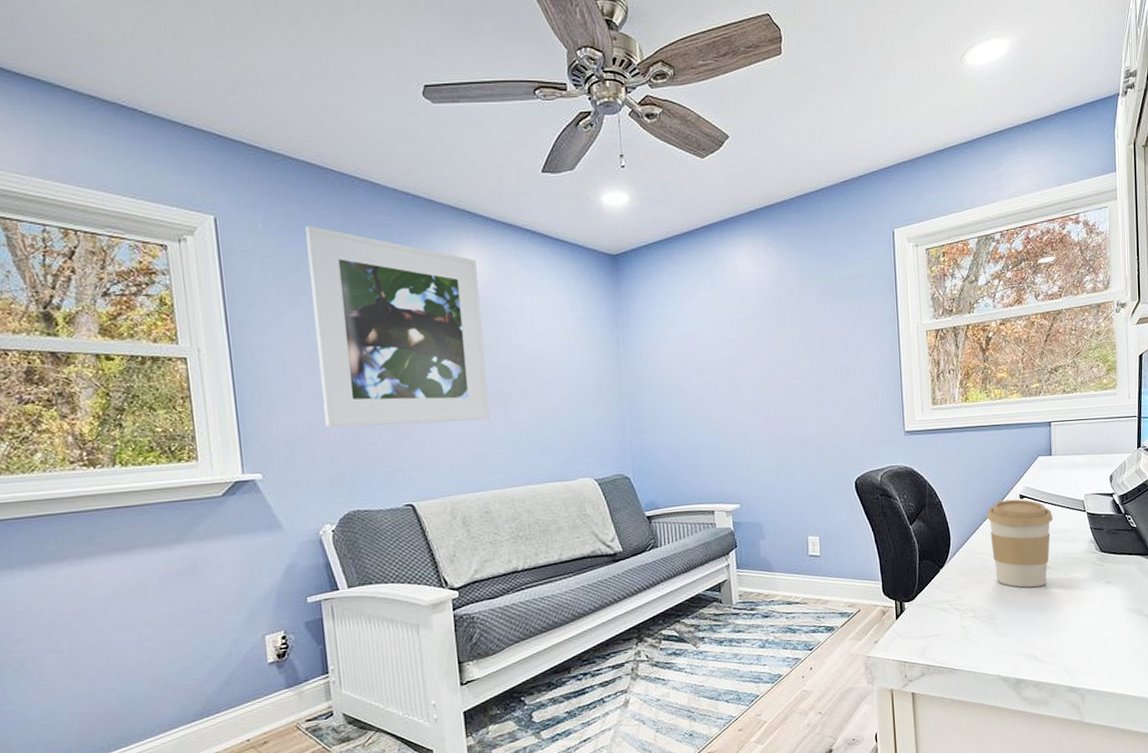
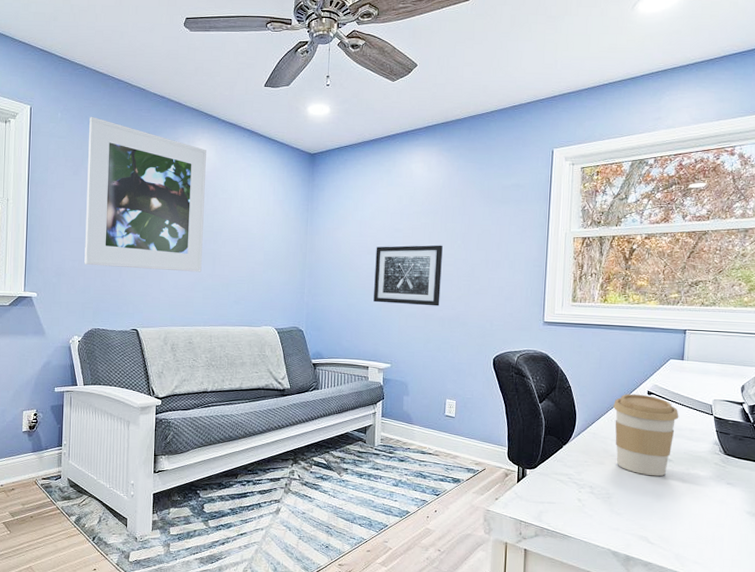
wall art: none [706,354,788,432] -> present [373,245,443,306]

